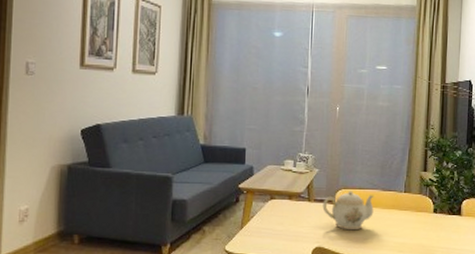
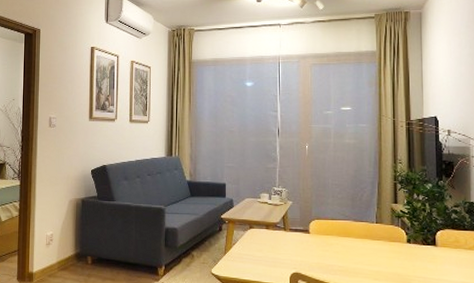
teapot: present [322,191,374,231] -> none [297,221,347,258]

